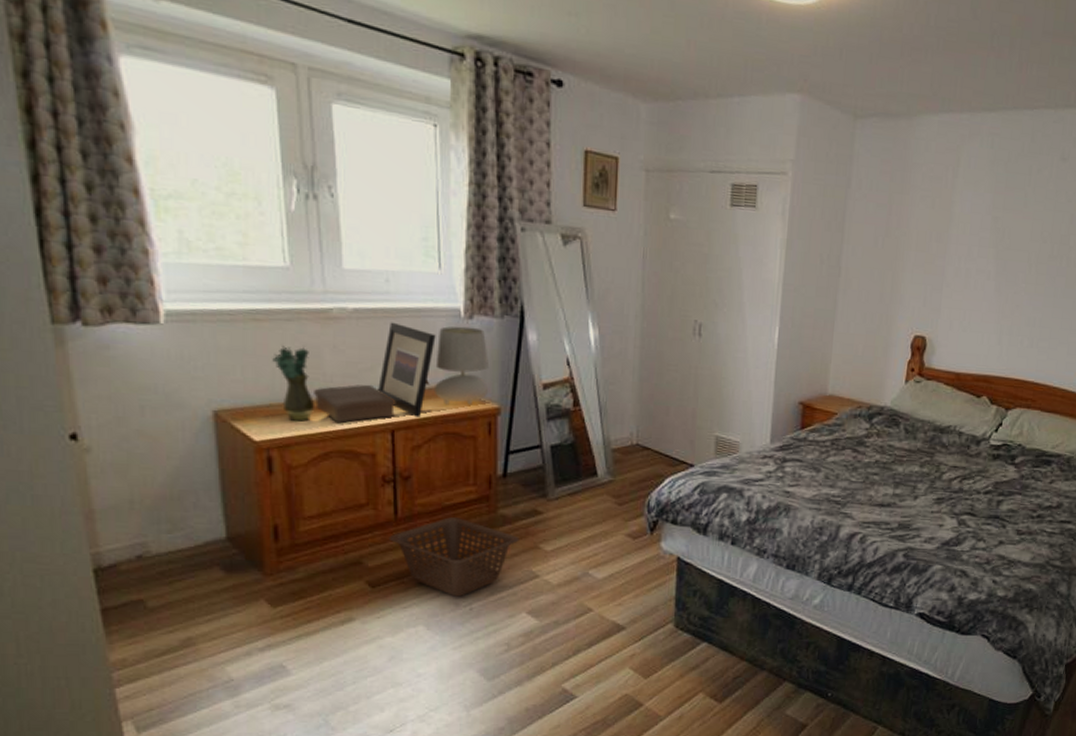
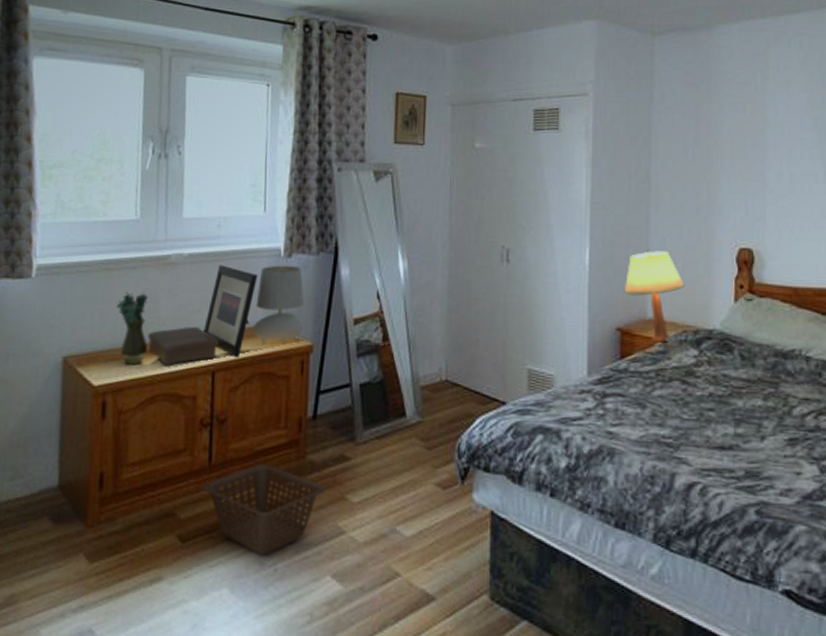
table lamp: none [808,331,864,417] -> present [624,249,685,343]

